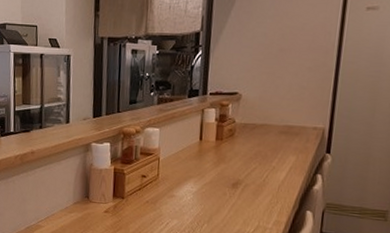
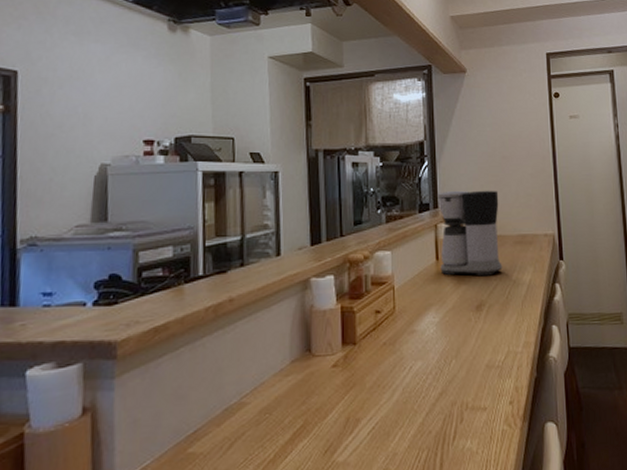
coffee maker: none [202,79,270,160] -> present [438,190,503,276]

